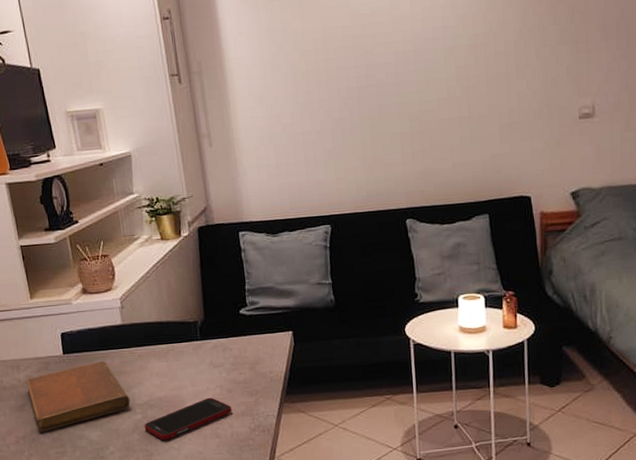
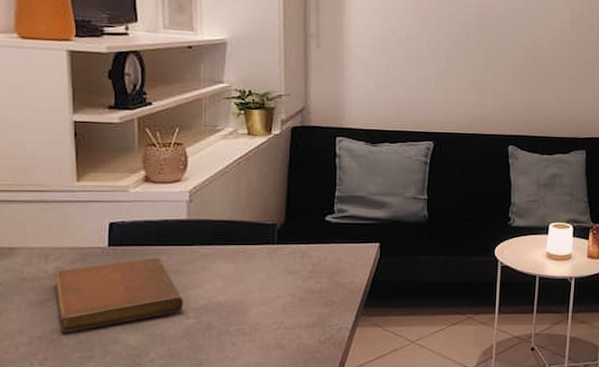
cell phone: present [144,397,232,441] -> none [196,305,302,349]

